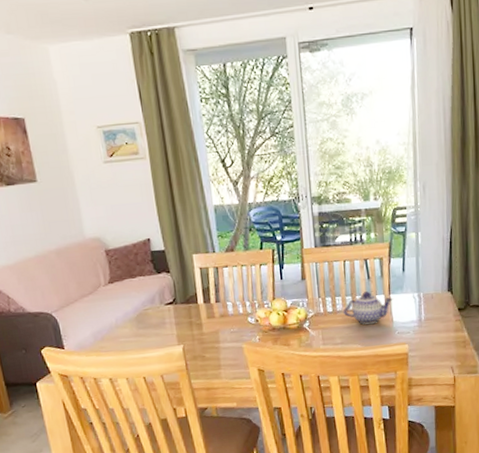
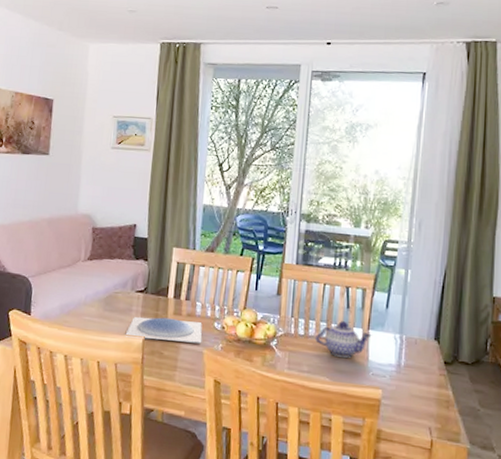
plate: none [164,320,240,349] -> present [125,316,202,344]

